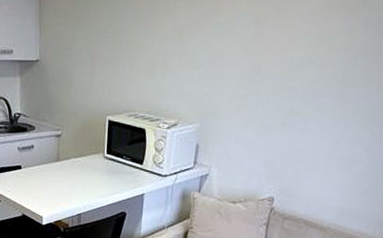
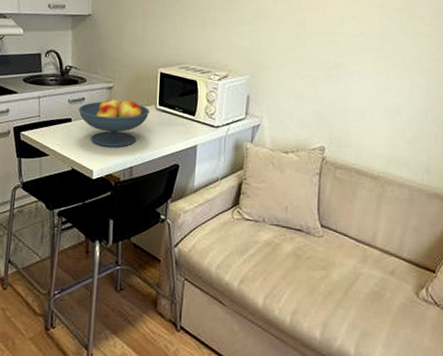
fruit bowl: none [28,146,97,195] -> present [78,98,149,147]

